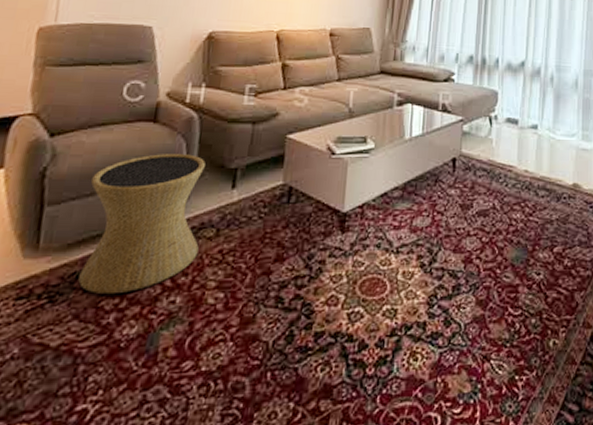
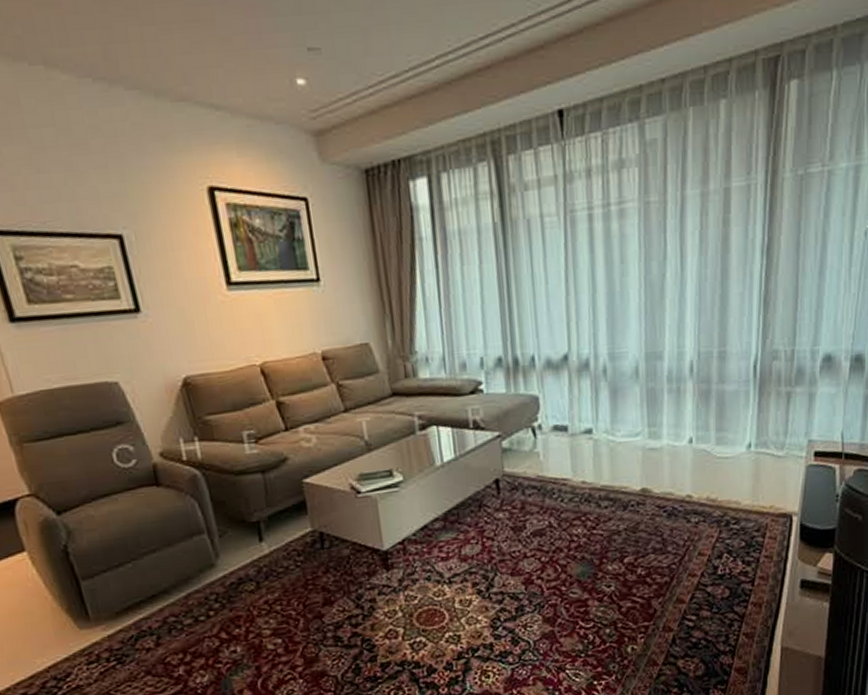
side table: present [78,154,205,295] -> none [115,513,245,652]

